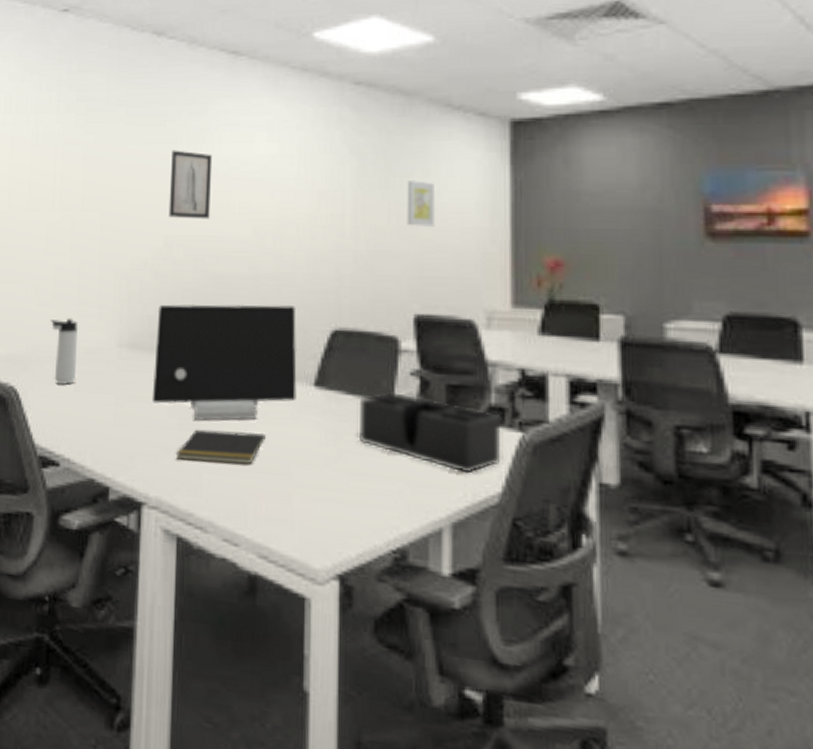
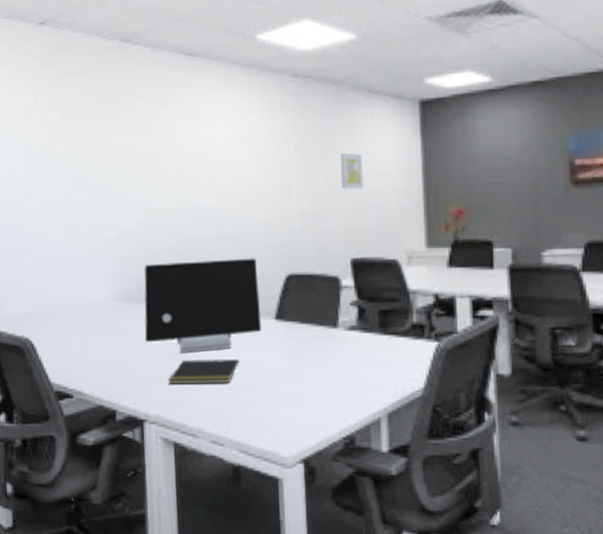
thermos bottle: present [50,318,79,386] -> none [54,280,81,335]
wall art: present [168,150,213,220] -> none [145,138,181,194]
desk organizer: present [360,391,501,474] -> none [312,318,423,376]

